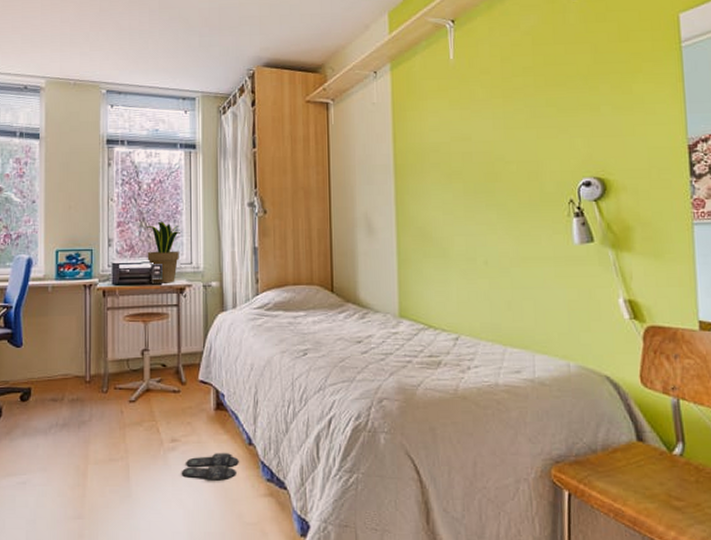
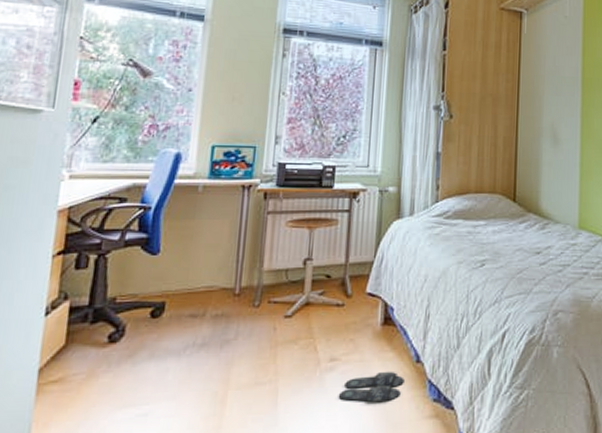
potted plant: present [147,221,180,284] -> none [319,120,358,187]

